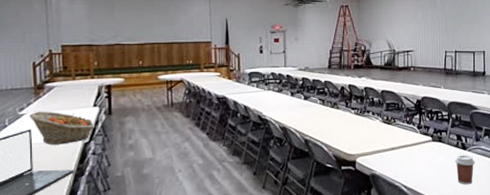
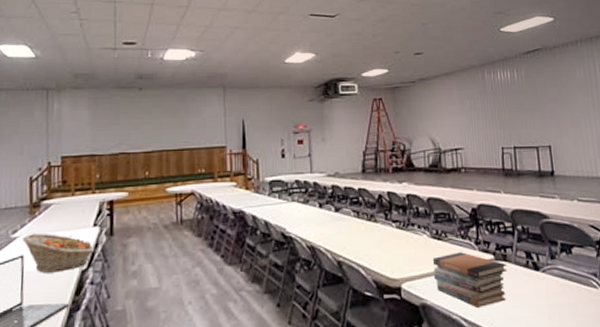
book stack: none [382,134,441,177] -> present [432,252,507,307]
coffee cup: present [454,155,475,185] -> none [525,277,552,317]

